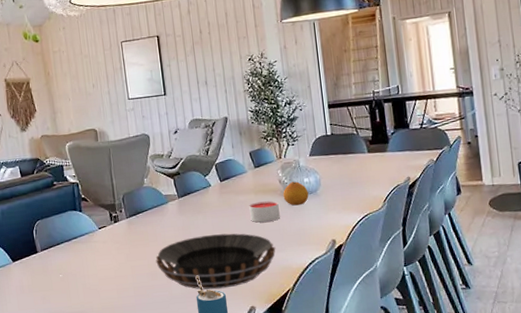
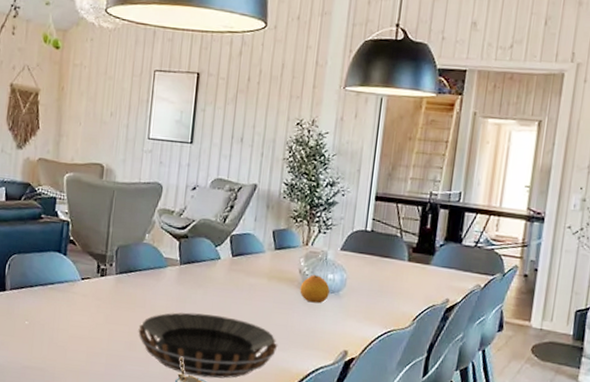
candle: present [249,201,280,223] -> none [257,288,293,315]

